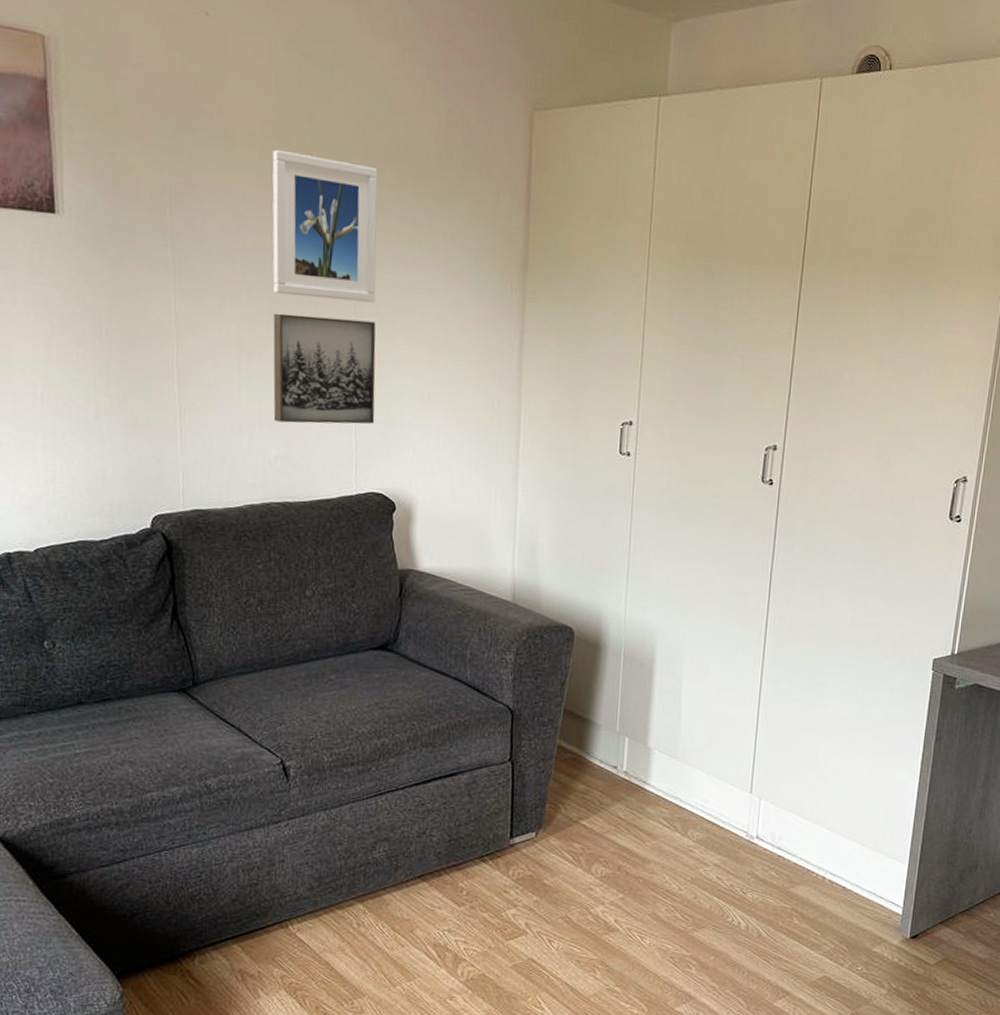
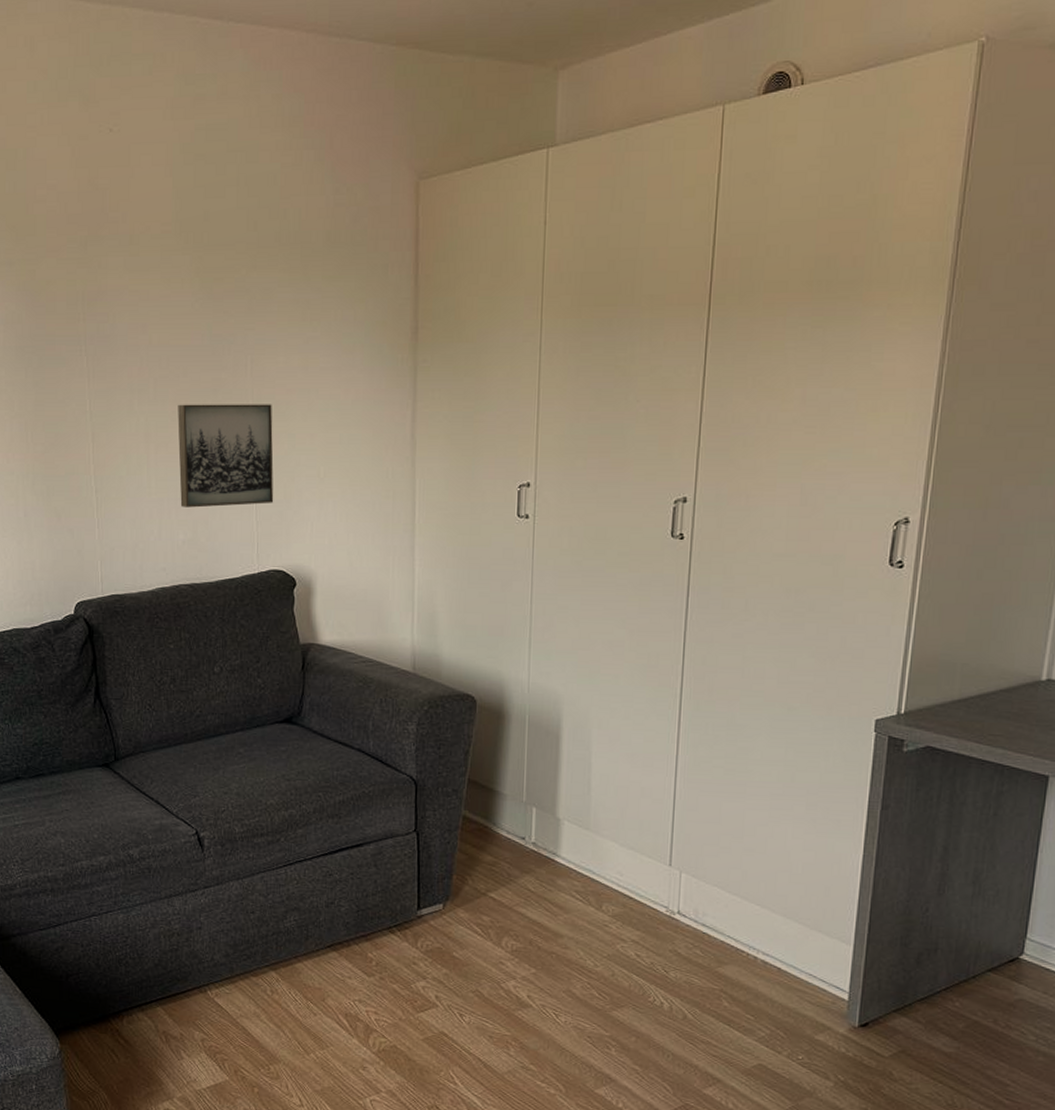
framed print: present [272,149,378,303] -> none [172,249,272,386]

